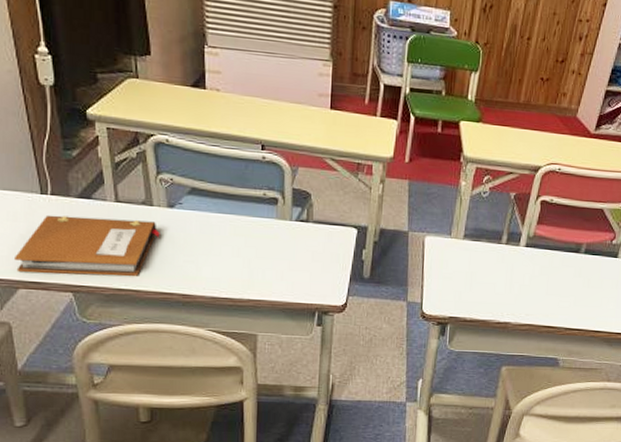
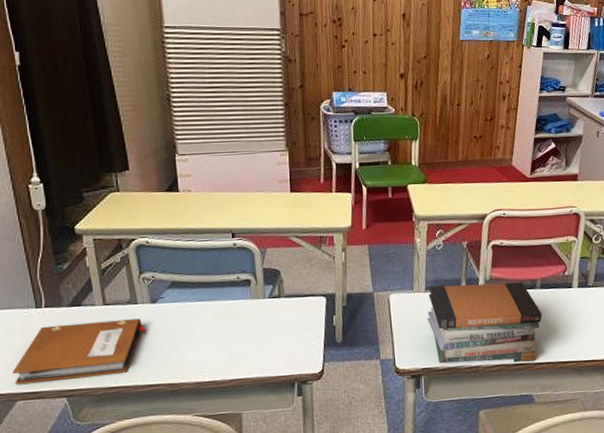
book stack: none [461,235,582,326] -> present [426,282,543,364]

